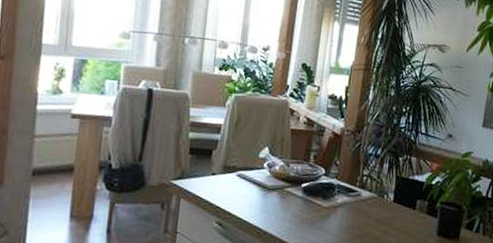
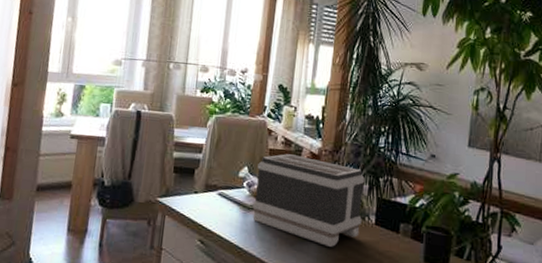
toaster: none [273,134,385,225] -> present [252,154,365,247]

